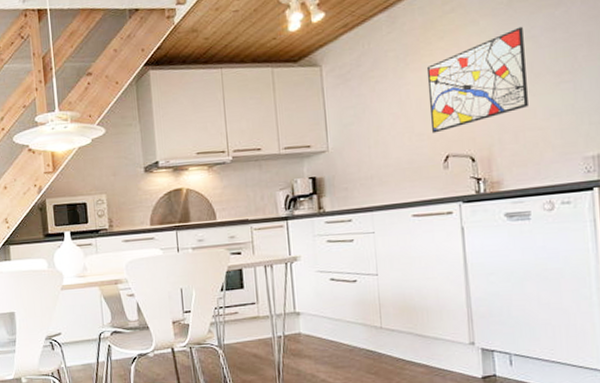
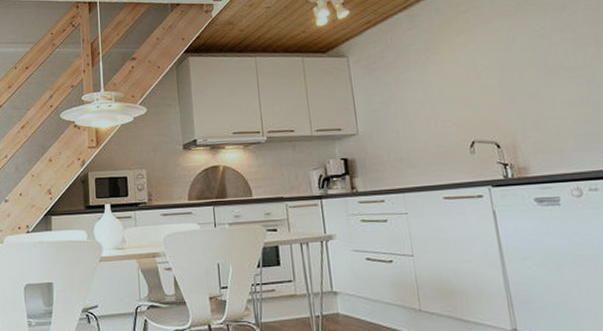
wall art: present [426,26,528,134] -> none [446,26,546,121]

